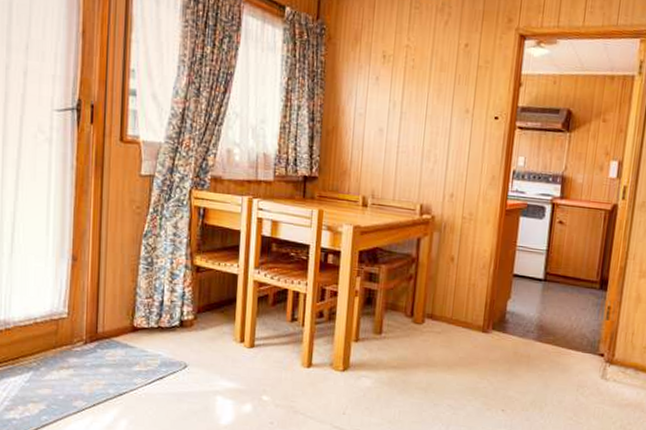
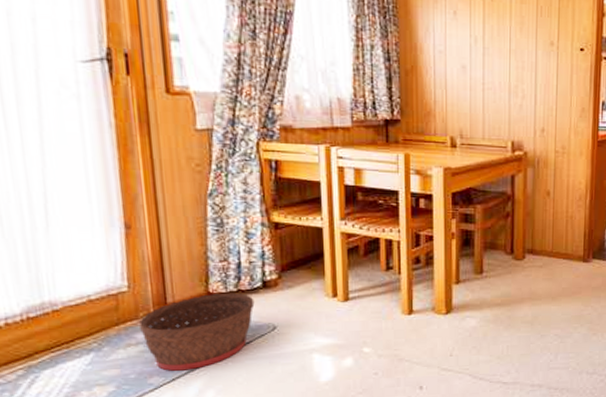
basket: none [71,327,171,398] -> present [138,292,255,371]

